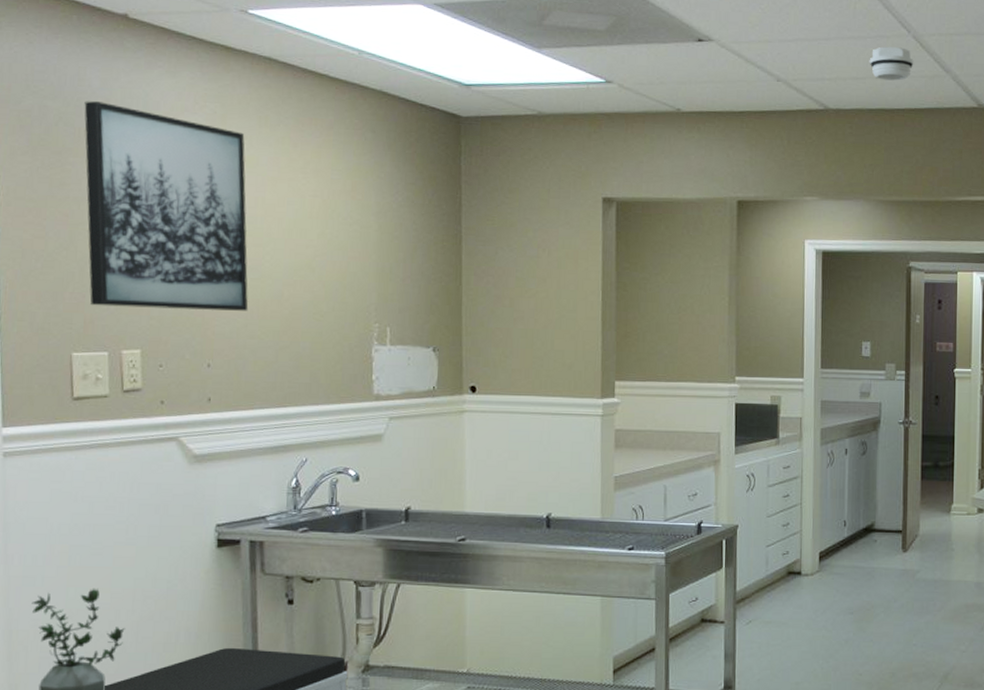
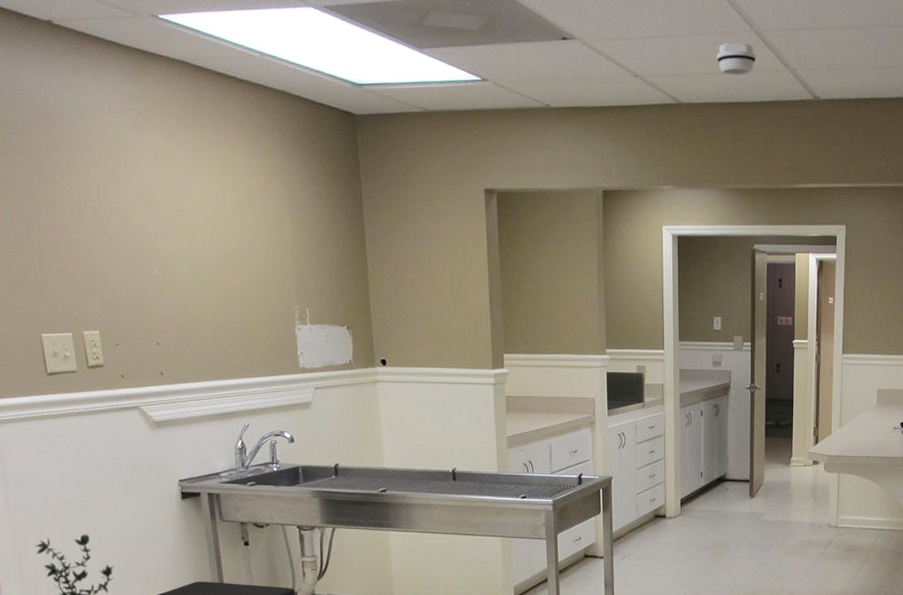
wall art: present [84,101,249,311] -> none [23,104,187,295]

